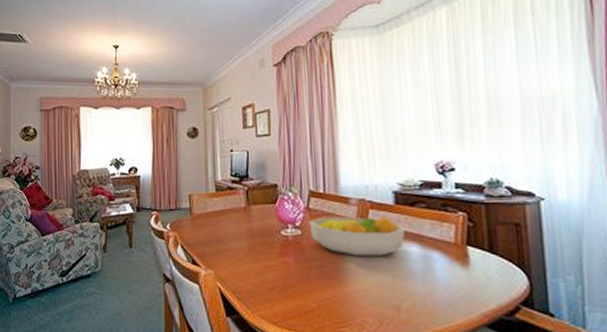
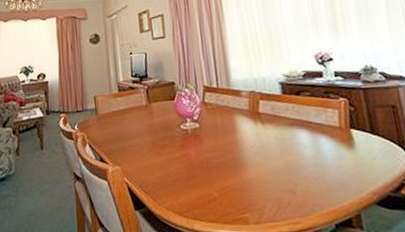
fruit bowl: present [309,215,406,256] -> none [205,105,294,145]

